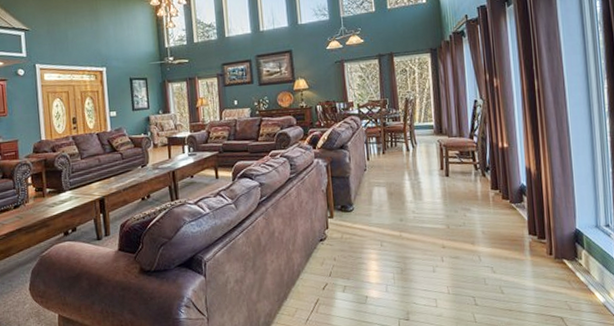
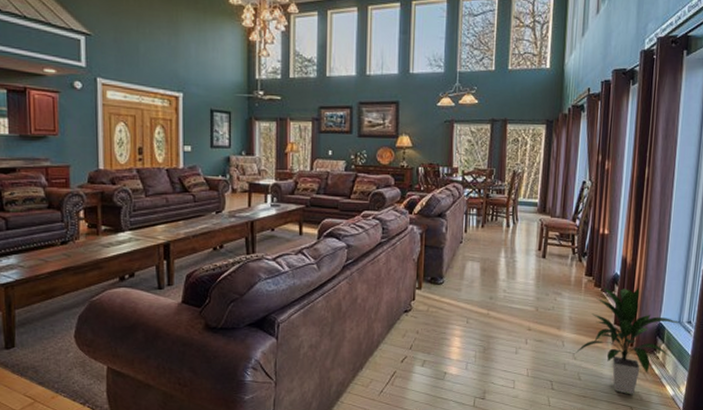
indoor plant: none [494,196,596,305] -> present [576,286,678,395]

